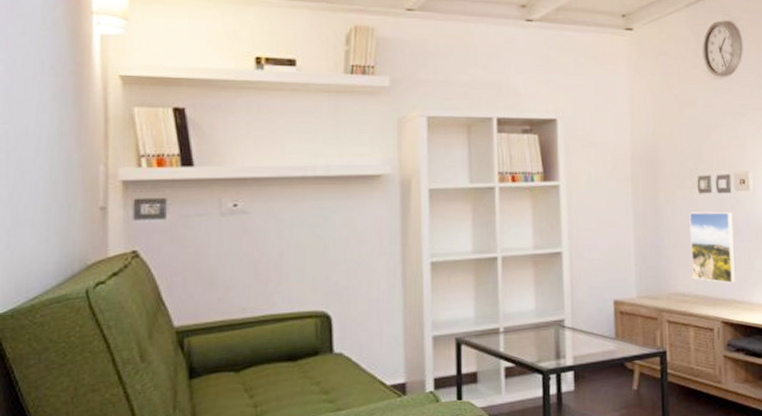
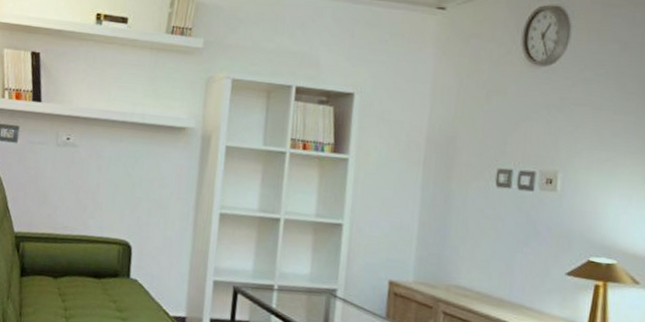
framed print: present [689,211,736,284] -> none [477,205,532,288]

